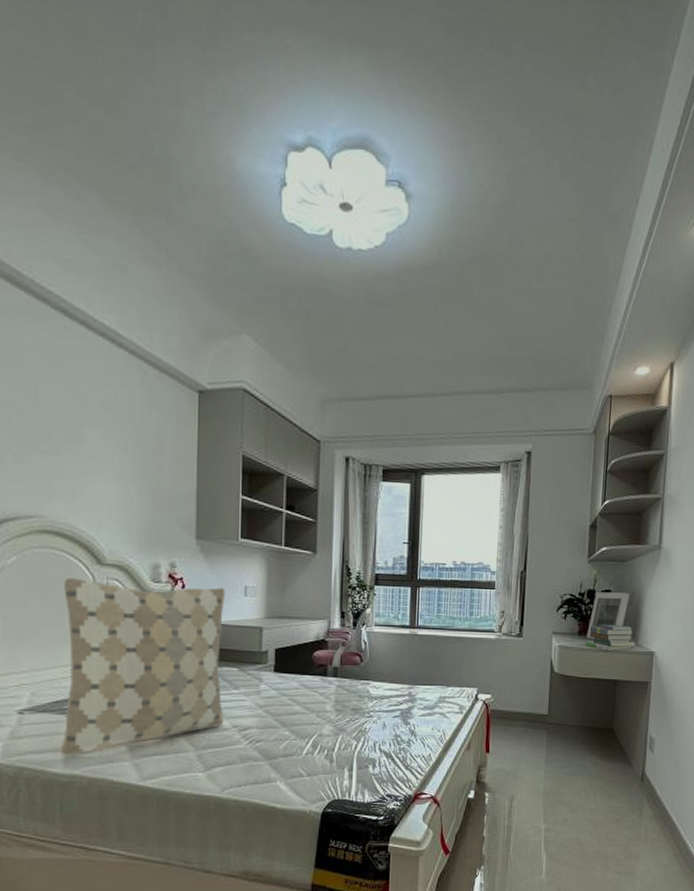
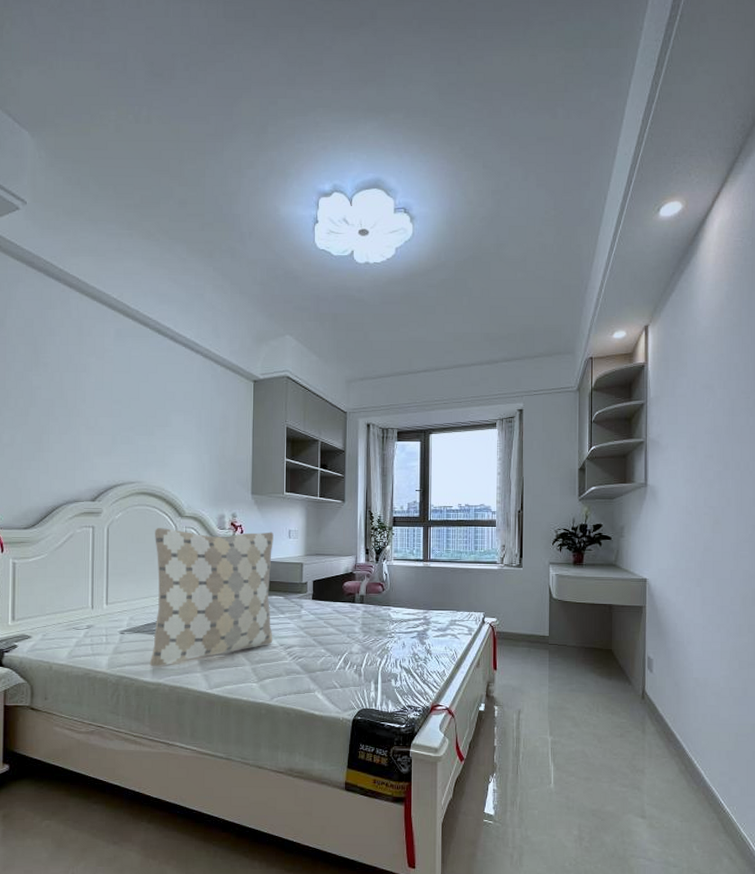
books: present [585,624,635,652] -> none [580,554,627,579]
picture frame: present [586,592,630,640] -> none [581,526,620,569]

